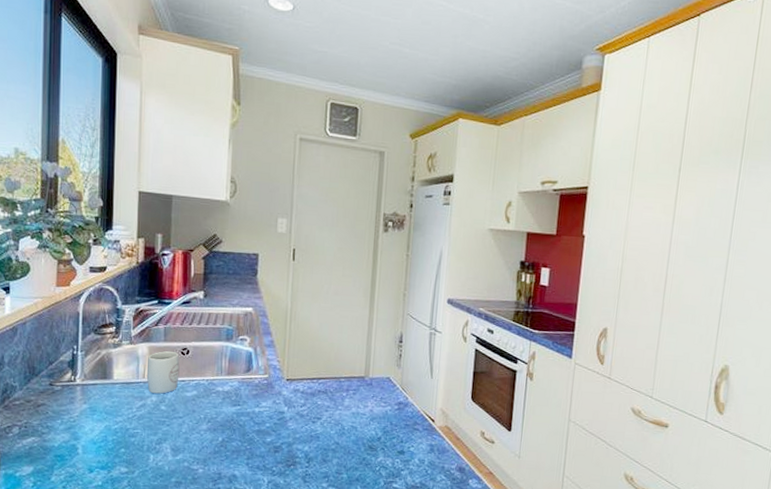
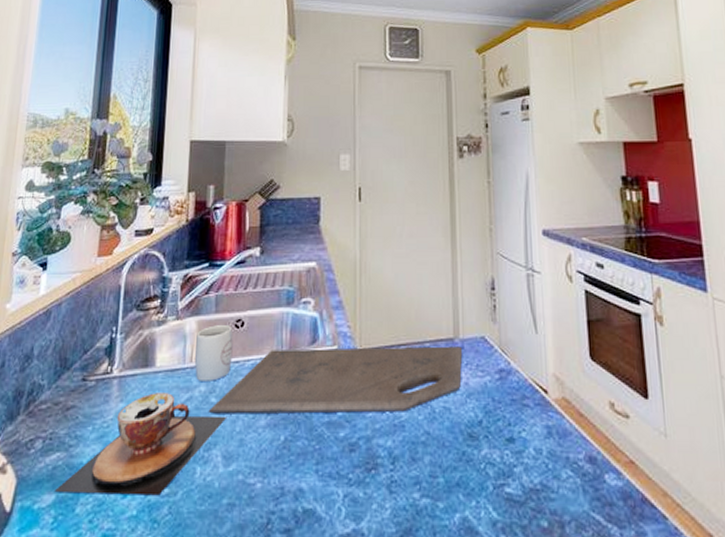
teacup: none [32,398,175,473] -> present [54,391,227,496]
cutting board: none [159,374,371,427] -> present [208,346,463,415]

